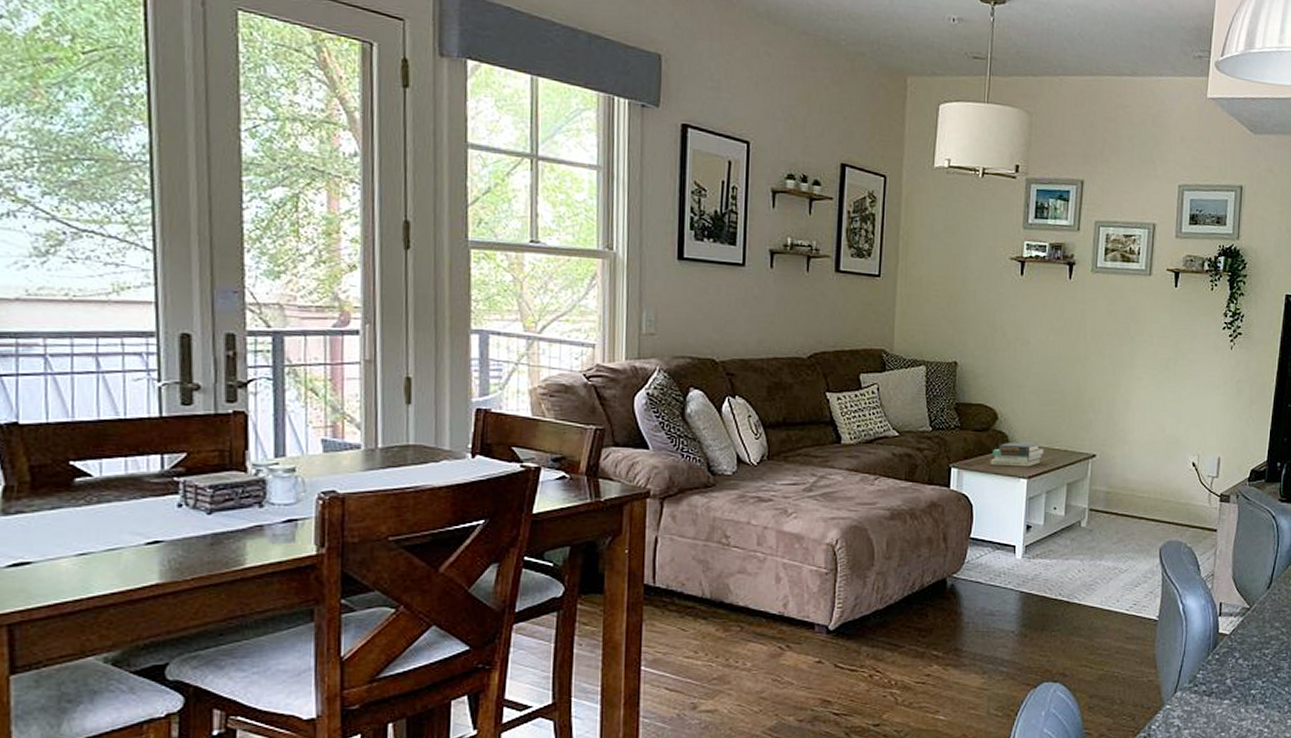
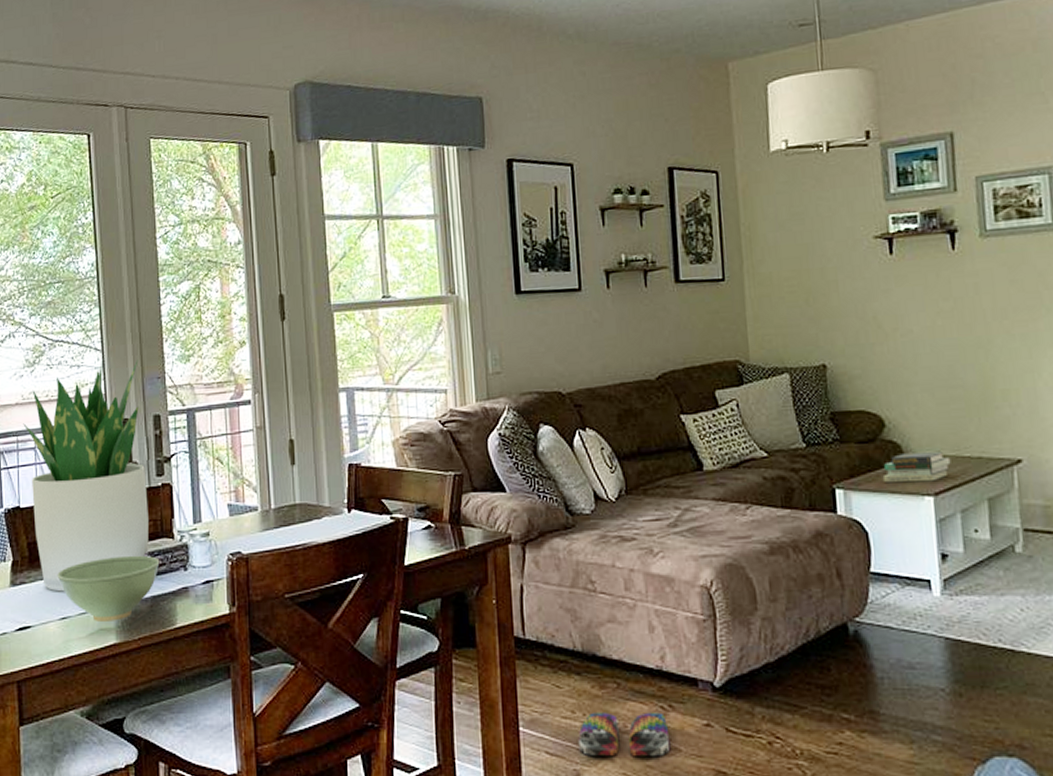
planter: none [27,262,213,525] -> present [23,360,149,592]
bowl: none [74,487,226,561] -> present [57,555,160,623]
slippers: none [698,652,785,690] -> present [578,712,671,756]

